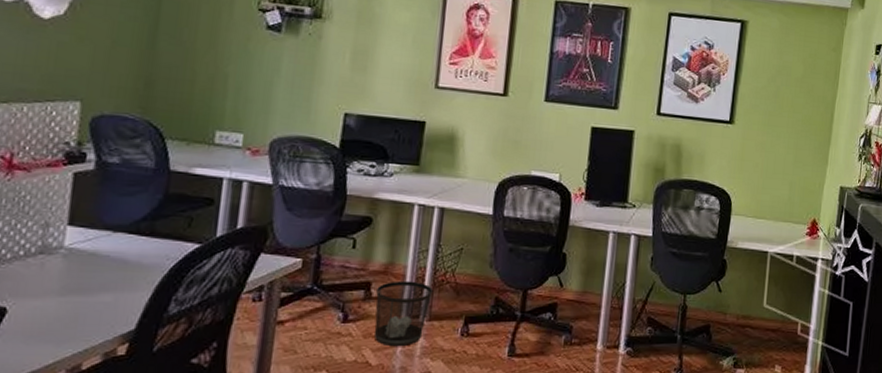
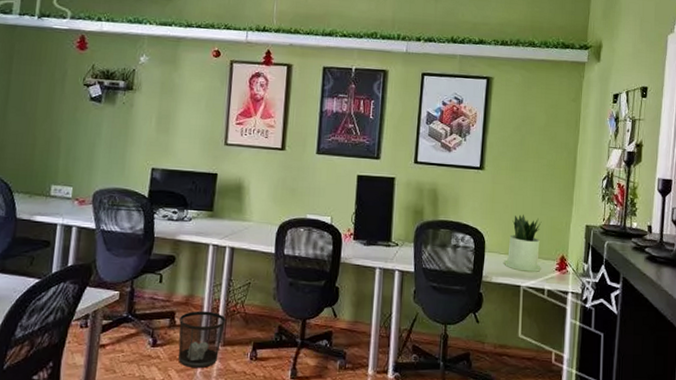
planter: none [751,174,794,238] -> present [504,214,542,273]

